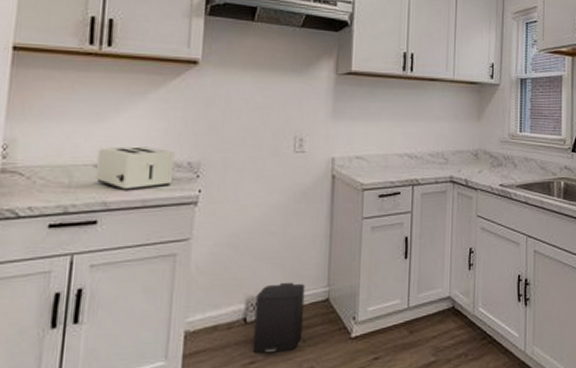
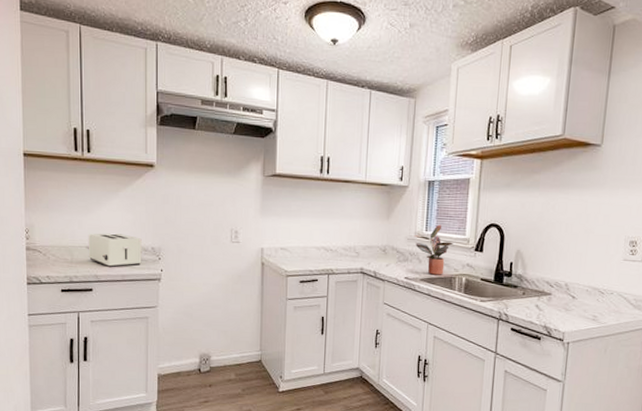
pedal bin: present [252,282,305,354] -> none [206,344,243,397]
potted plant: none [507,124,549,180] -> present [413,224,453,275]

